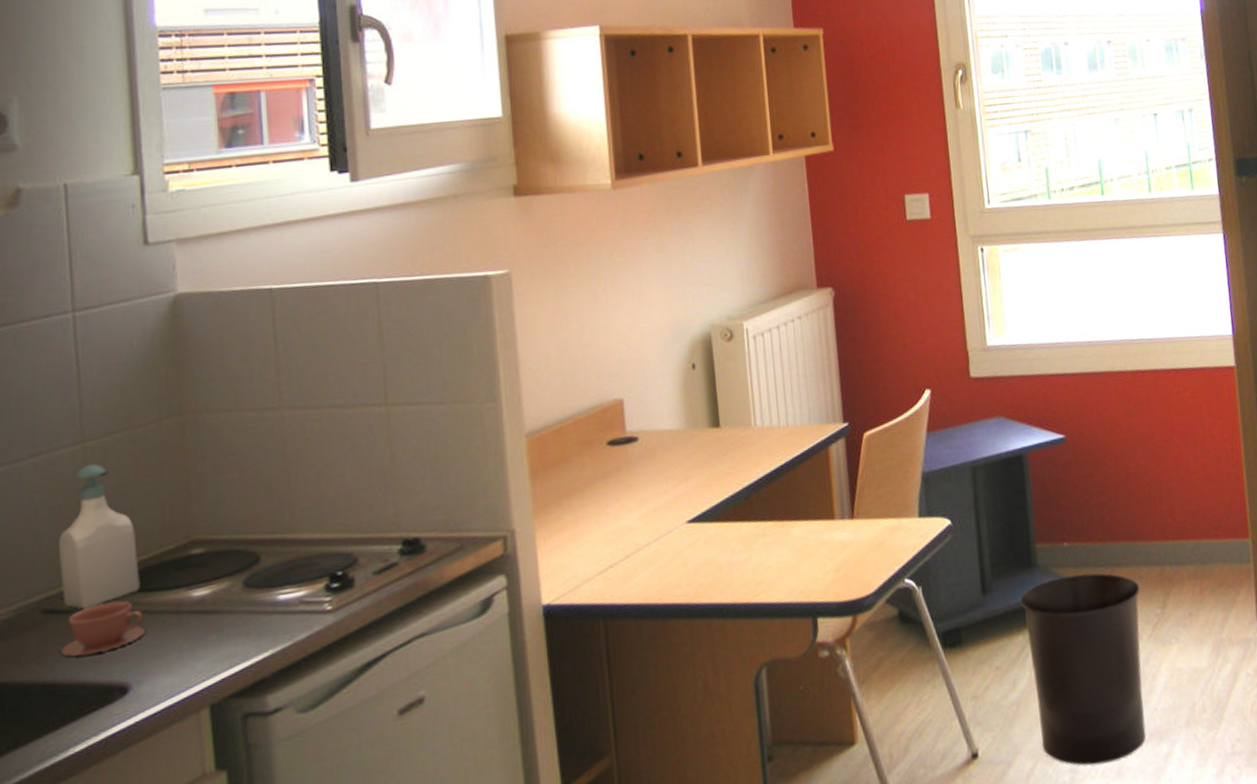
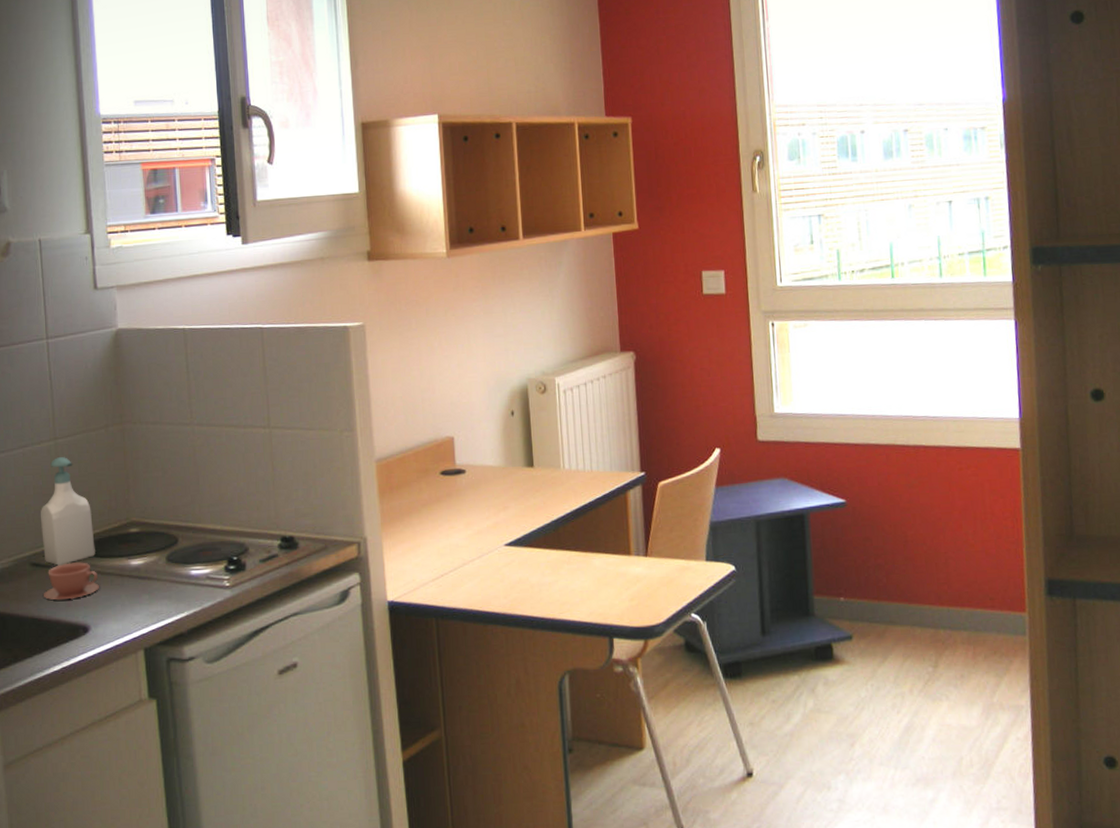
waste bin: present [1020,573,1146,765] -> none [796,627,913,798]

